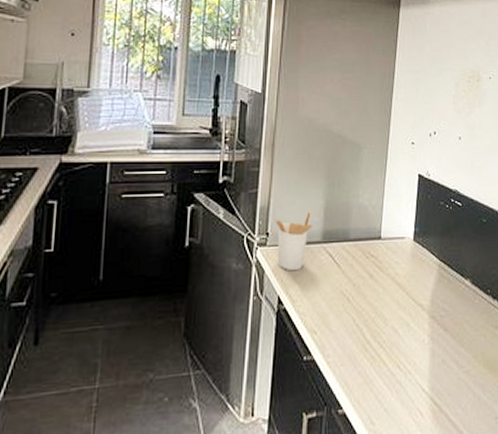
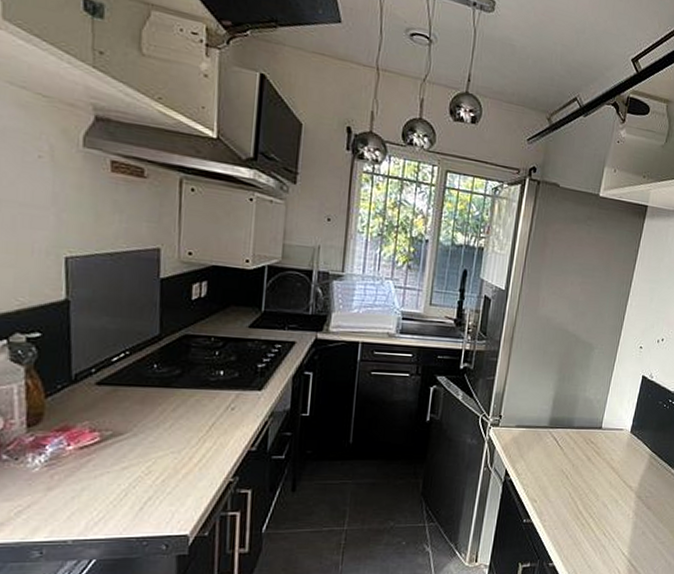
utensil holder: present [275,211,312,271] -> none [507,400,541,450]

